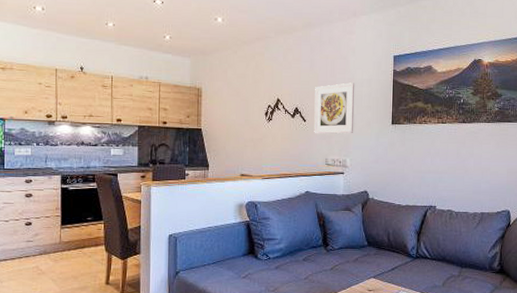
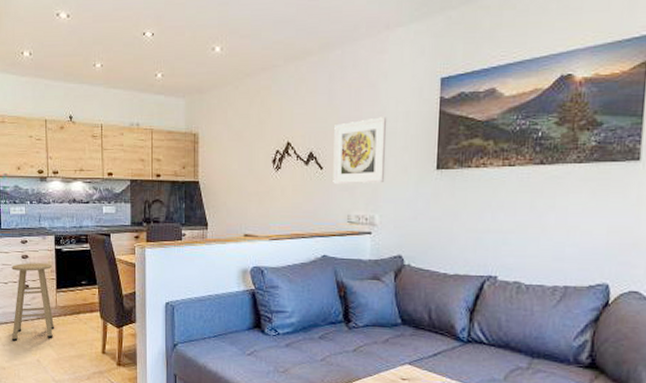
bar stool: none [10,201,58,277] -> present [11,263,55,341]

